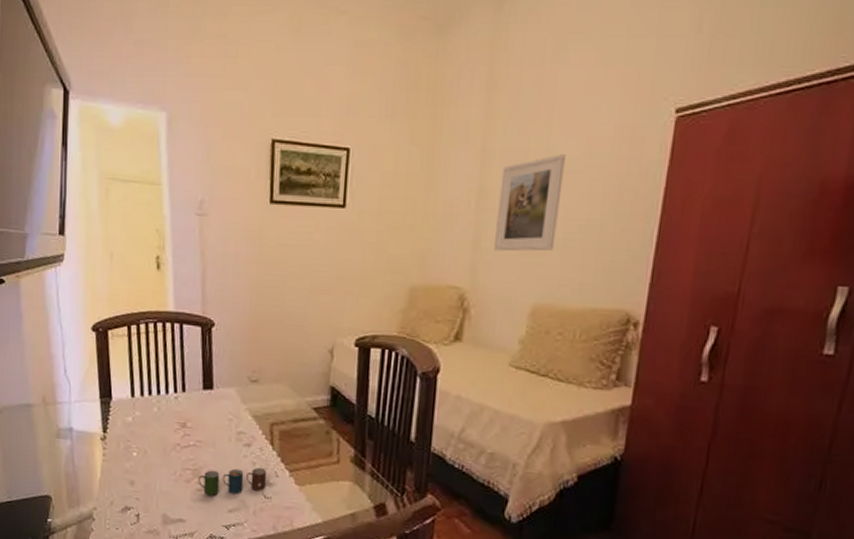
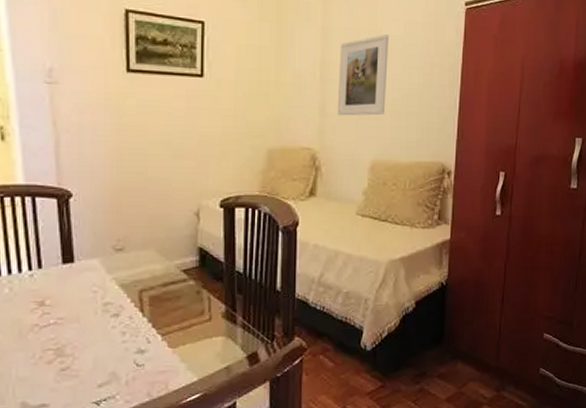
cup: present [198,467,267,496] -> none [62,335,138,374]

